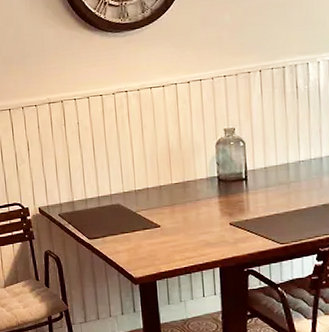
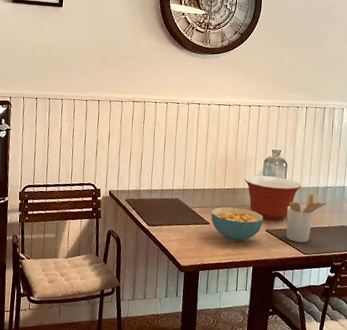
cereal bowl: none [160,203,225,243] -> present [211,206,264,242]
mixing bowl: none [194,159,267,211] -> present [244,175,302,220]
utensil holder: none [251,172,302,232] -> present [286,193,327,243]

